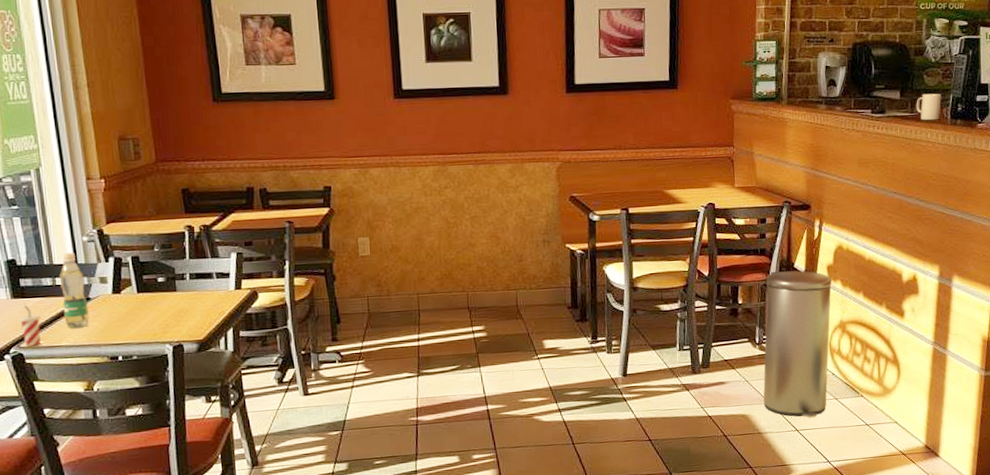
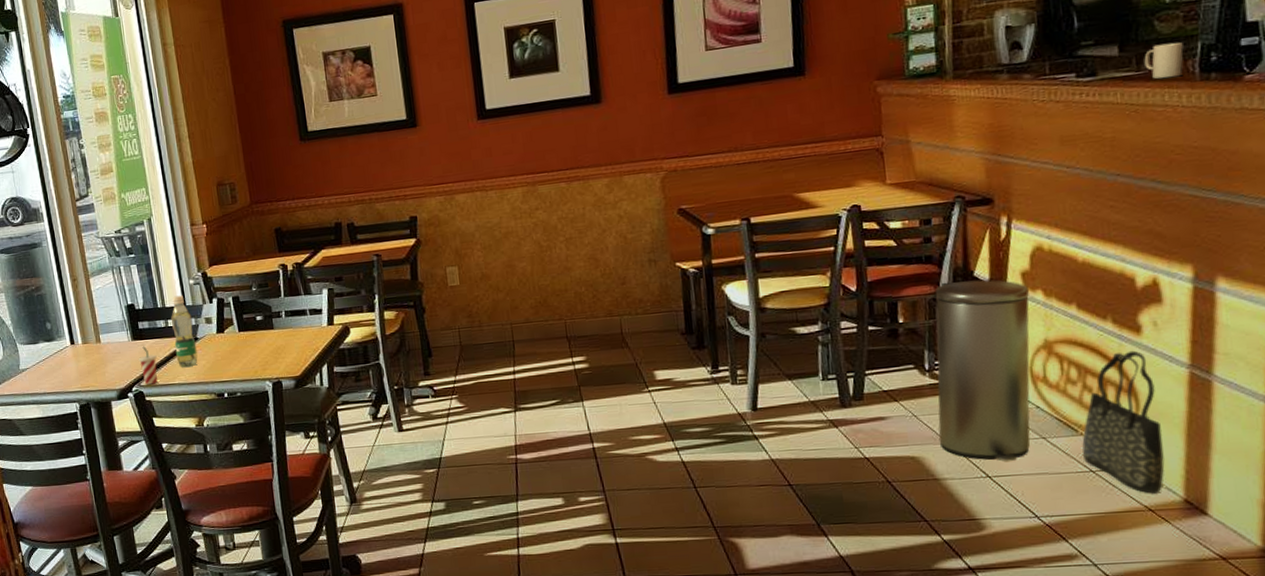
tote bag: none [861,330,914,441] -> present [1082,350,1165,493]

